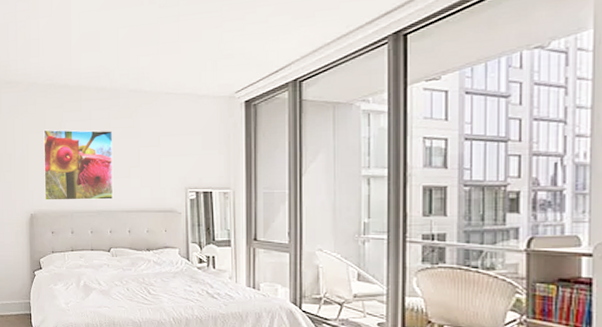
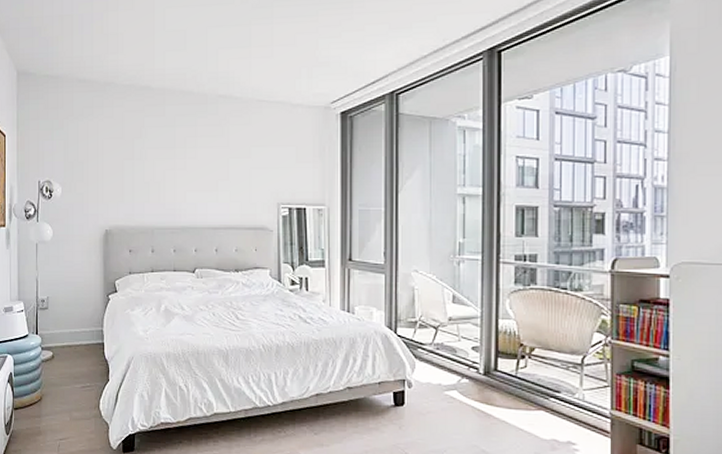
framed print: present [43,129,114,201] -> none [121,135,200,215]

